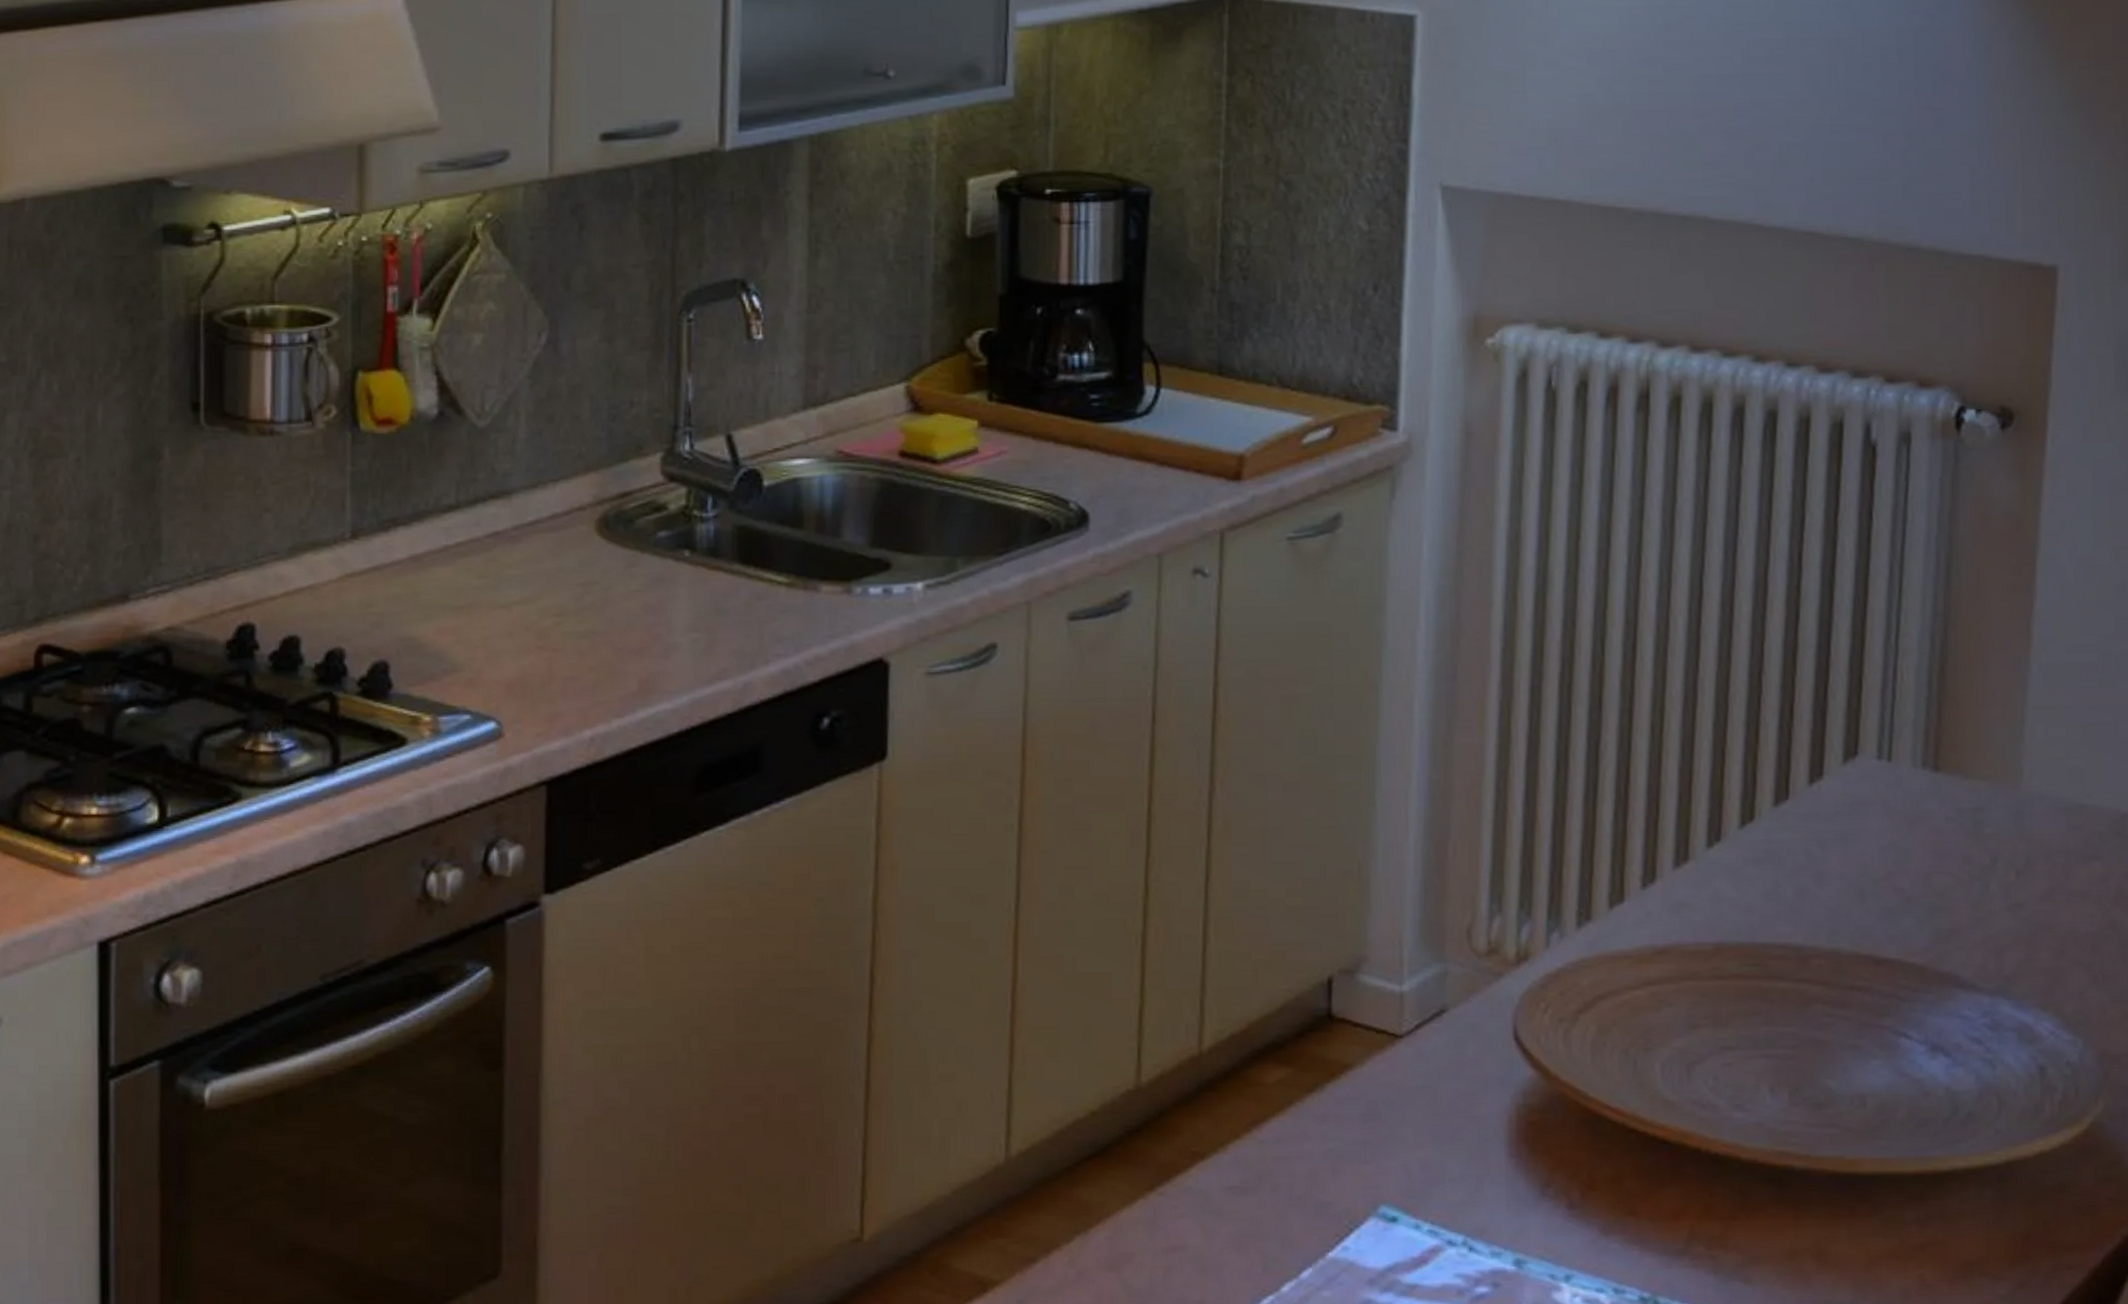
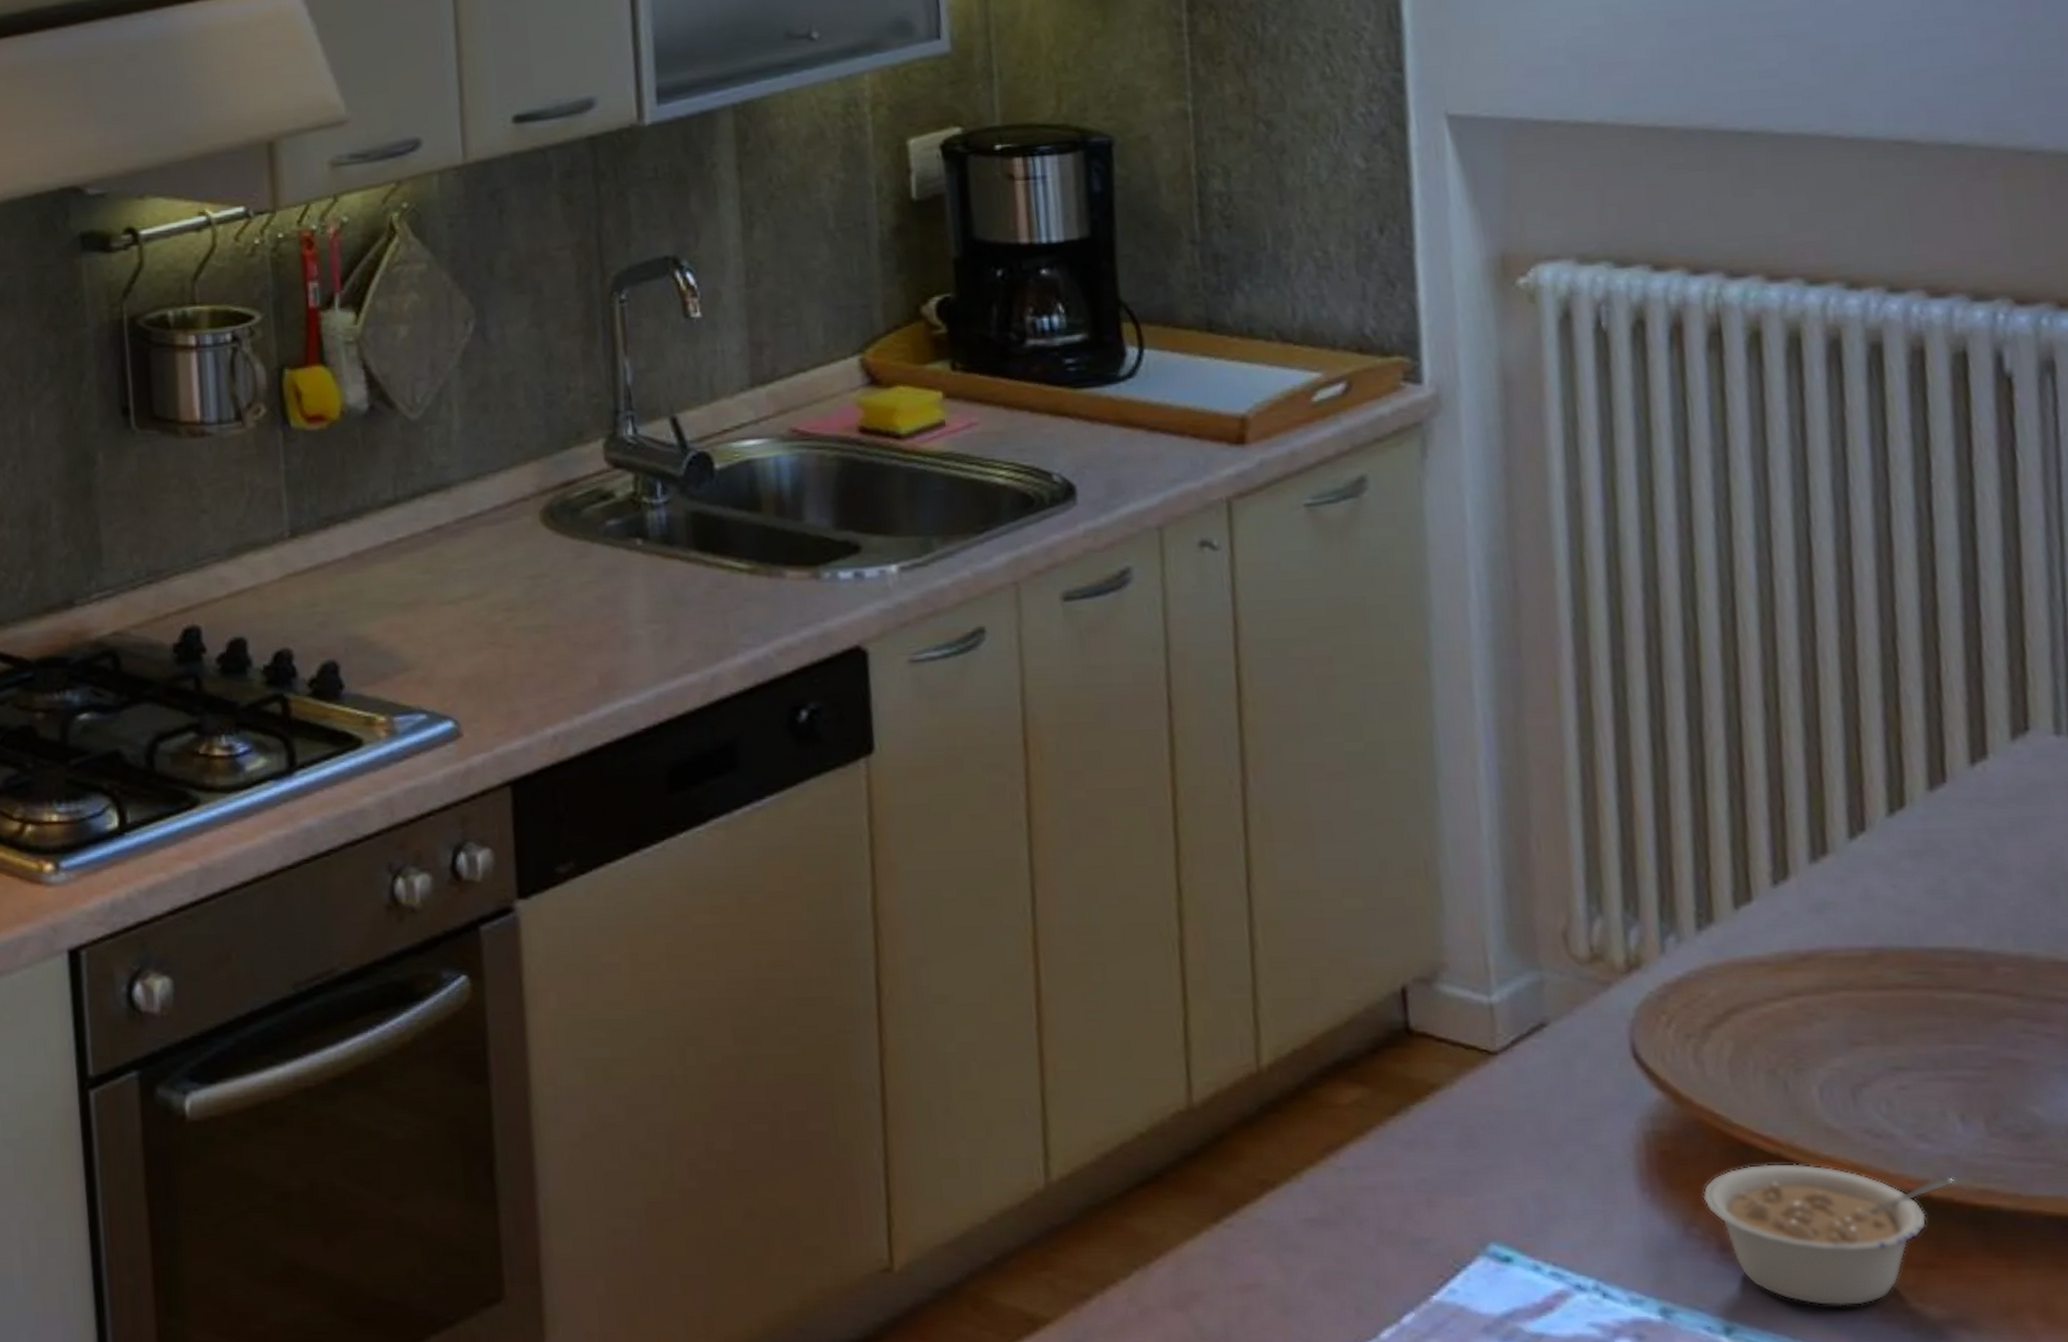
legume: none [1558,1130,1759,1255] -> present [1702,1162,1954,1306]

